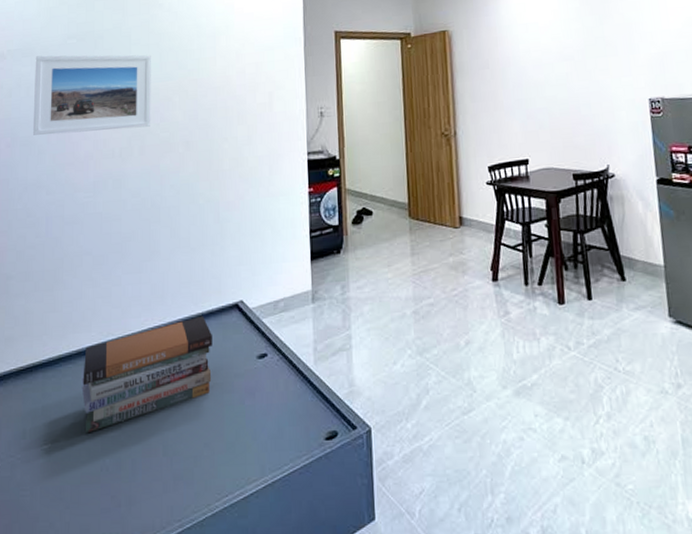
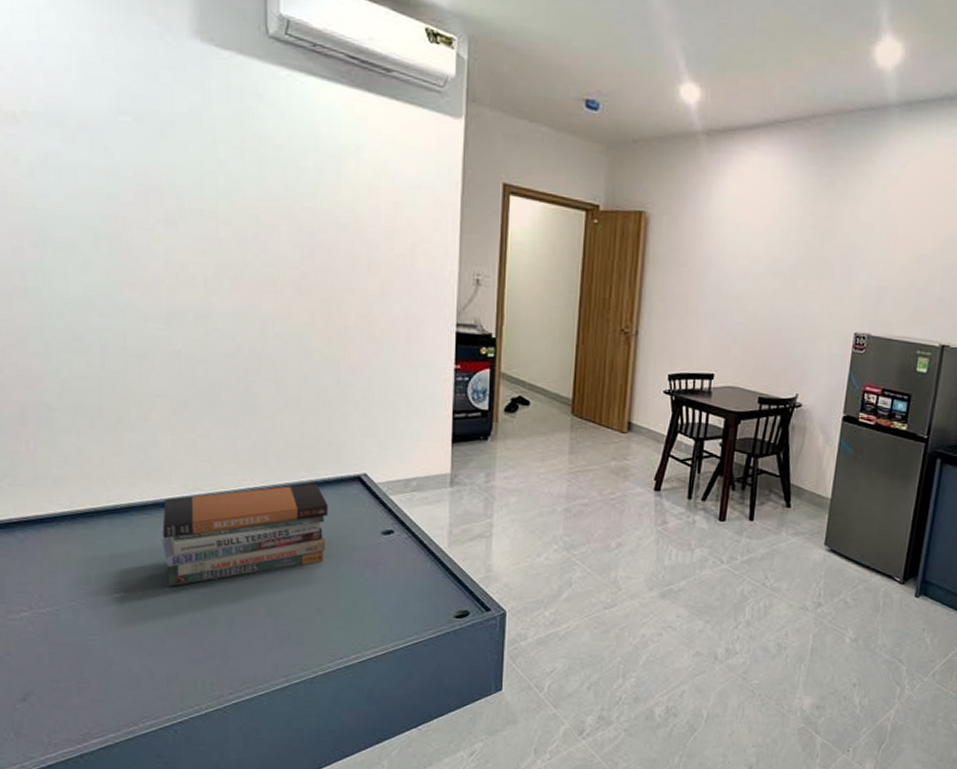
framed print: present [32,55,151,135] -> none [68,129,248,256]

